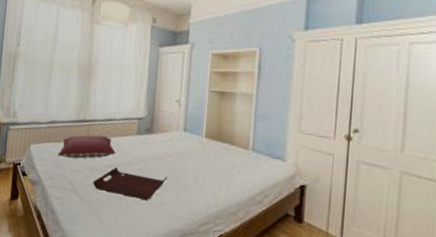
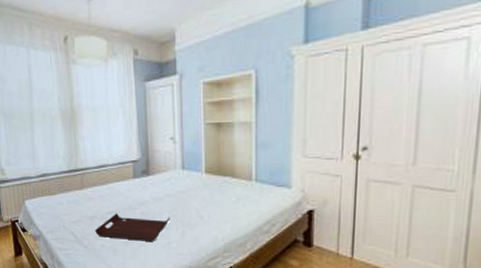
pillow: present [58,135,116,159] -> none [54,184,114,210]

